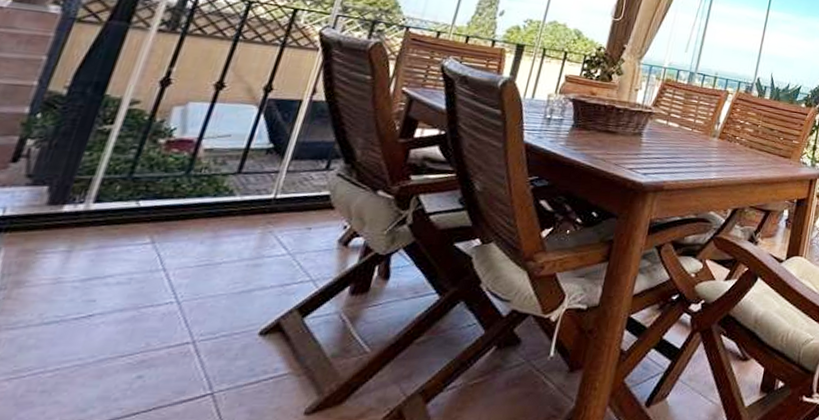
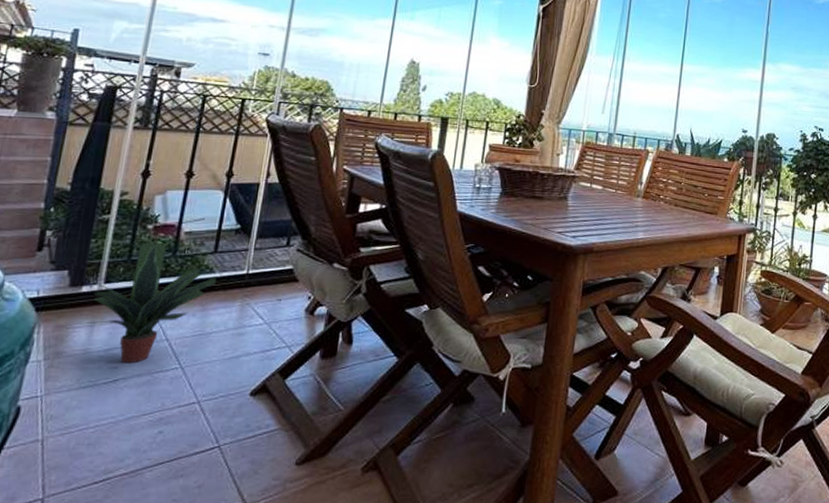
potted plant: none [58,158,236,296] -> present [83,243,217,364]

